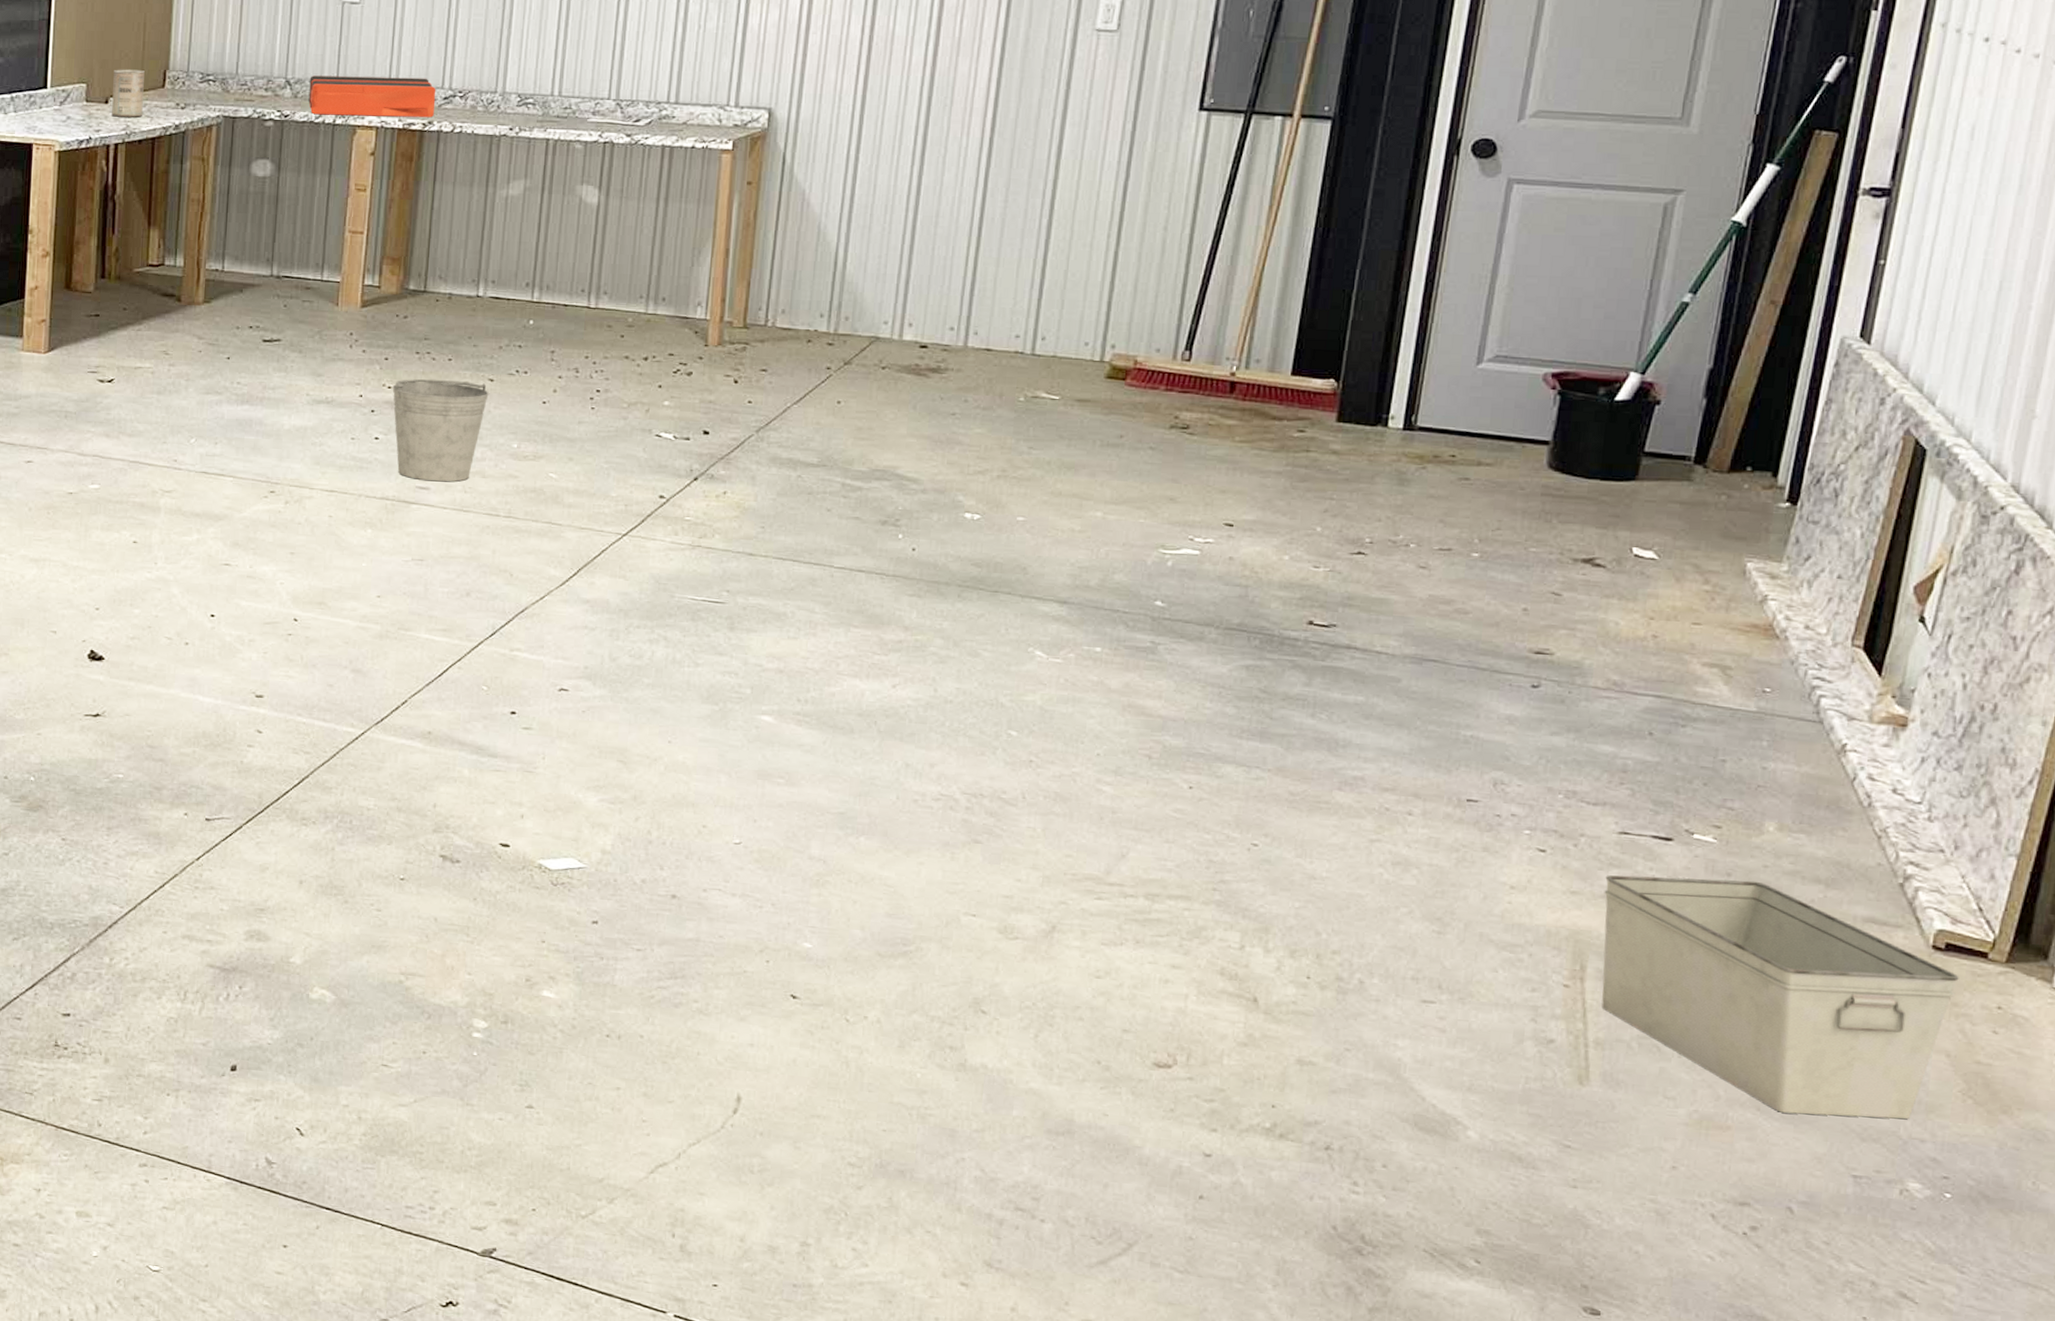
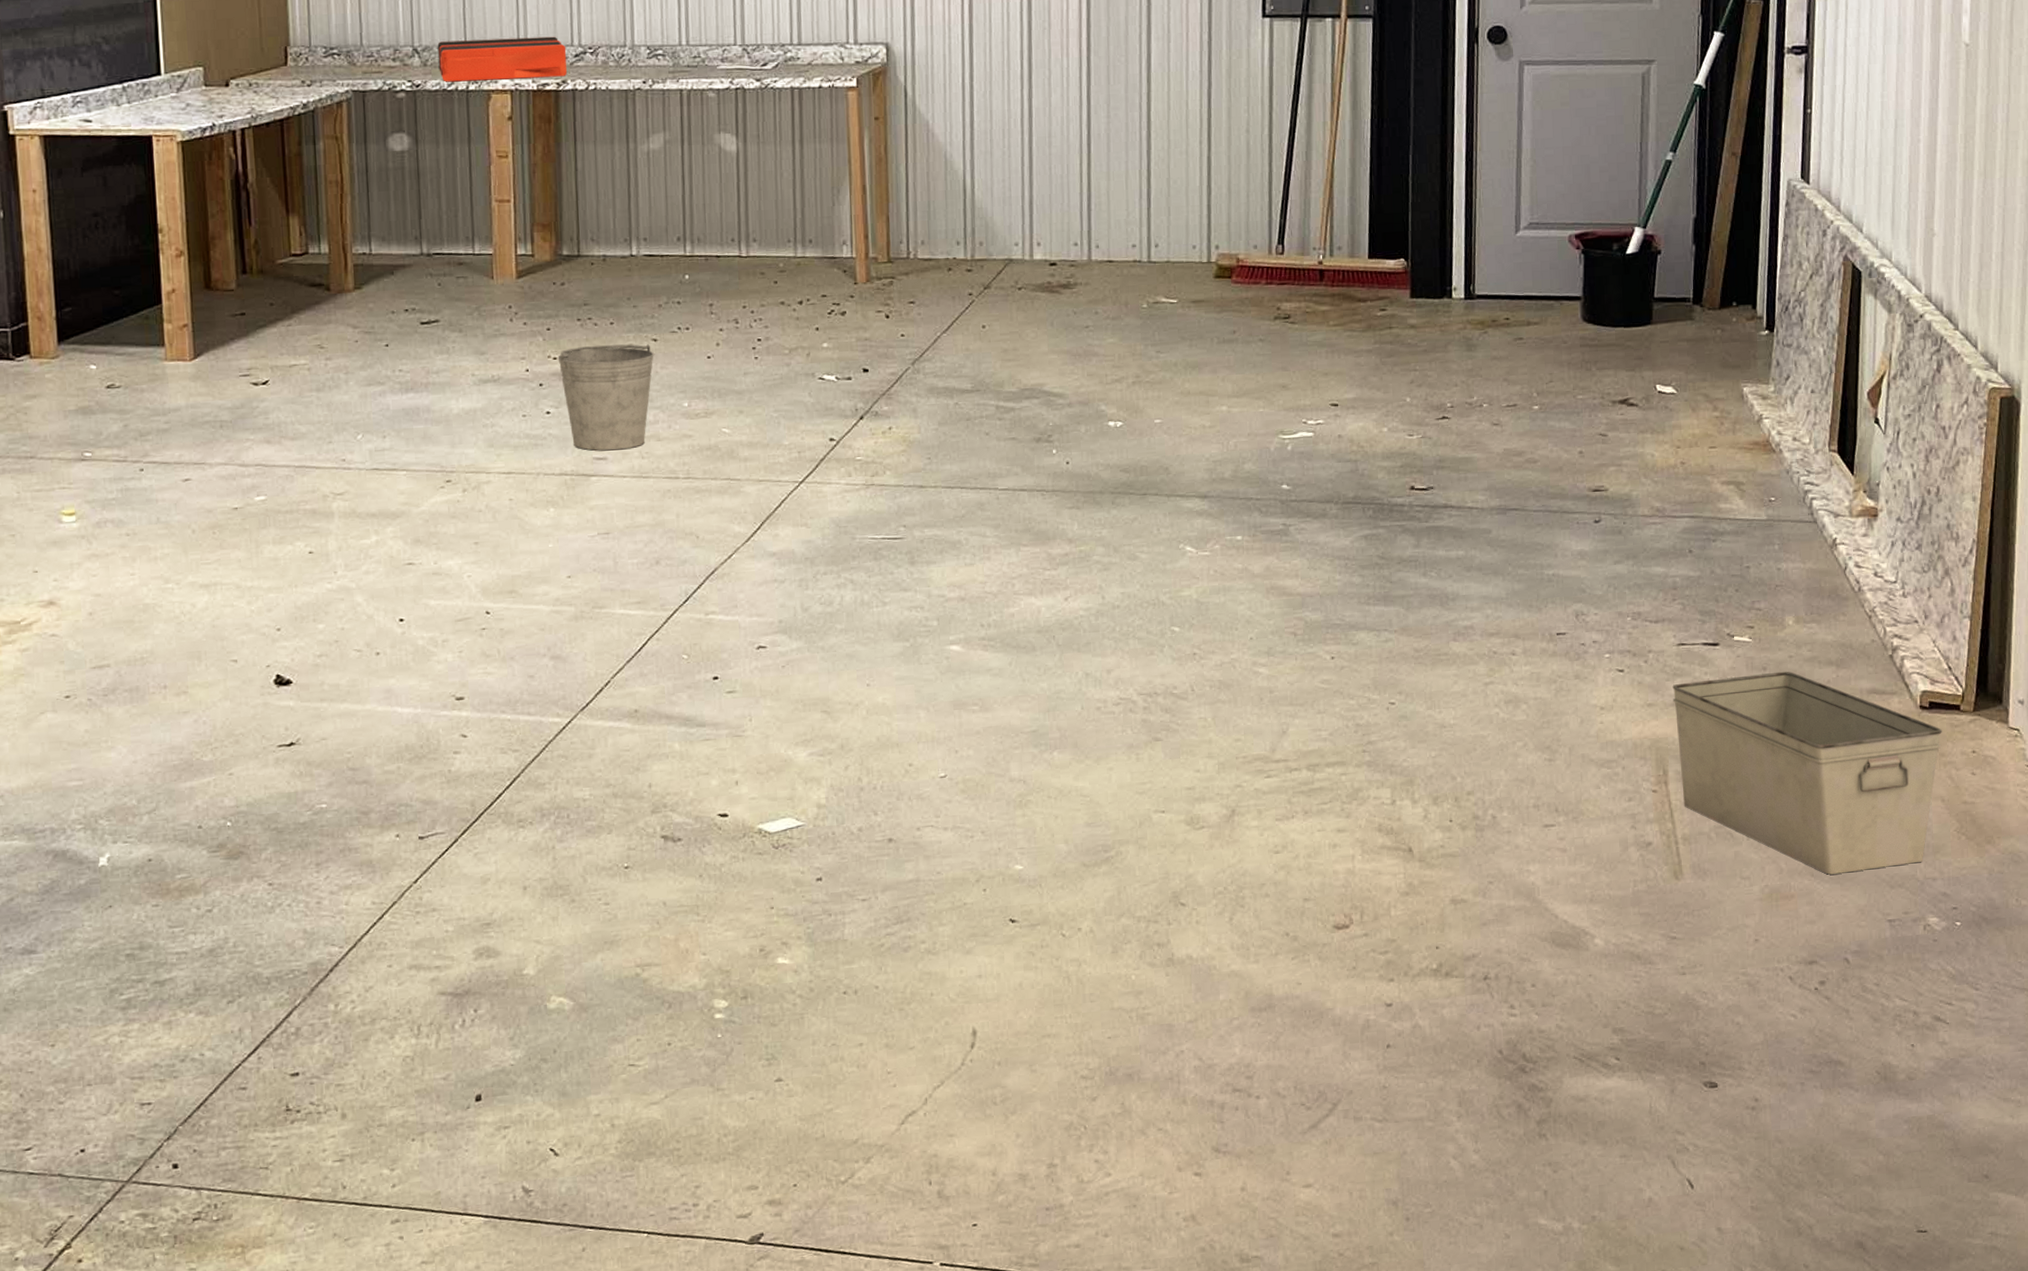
paint can: present [112,69,145,118] -> none [231,48,267,100]

